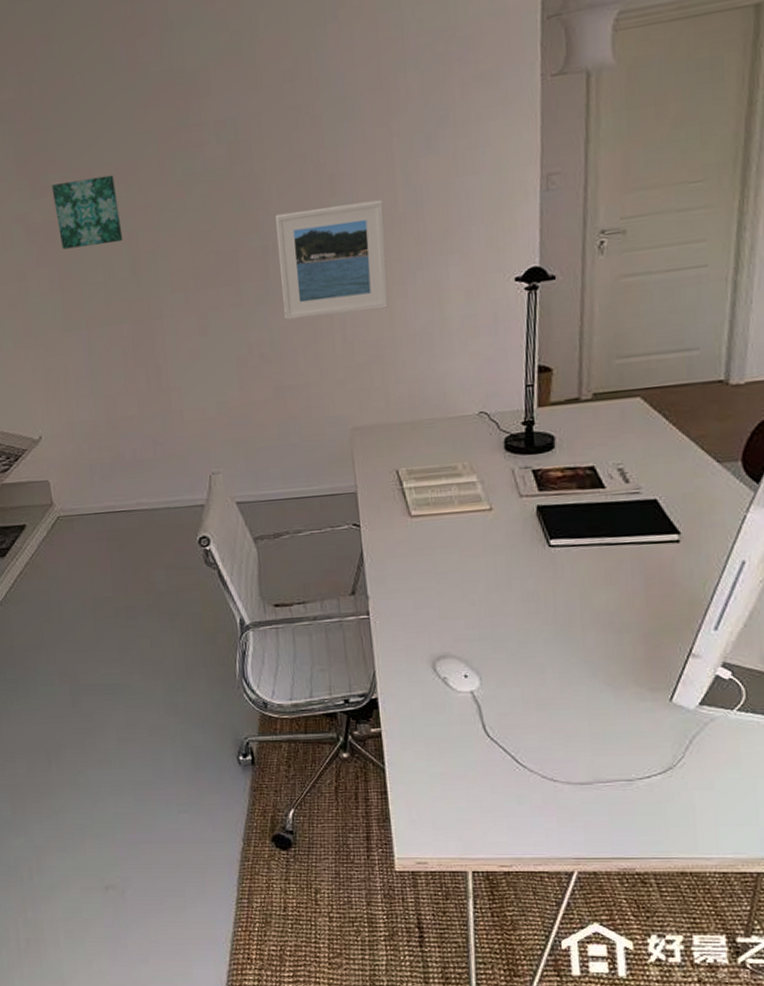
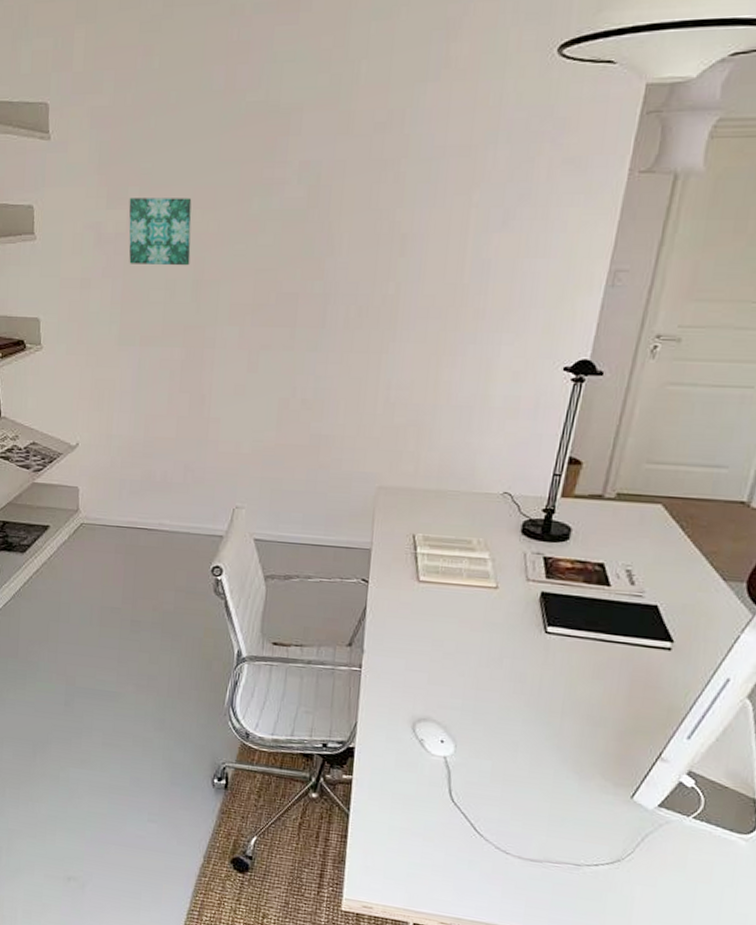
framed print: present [276,199,389,320] -> none [333,265,450,375]

